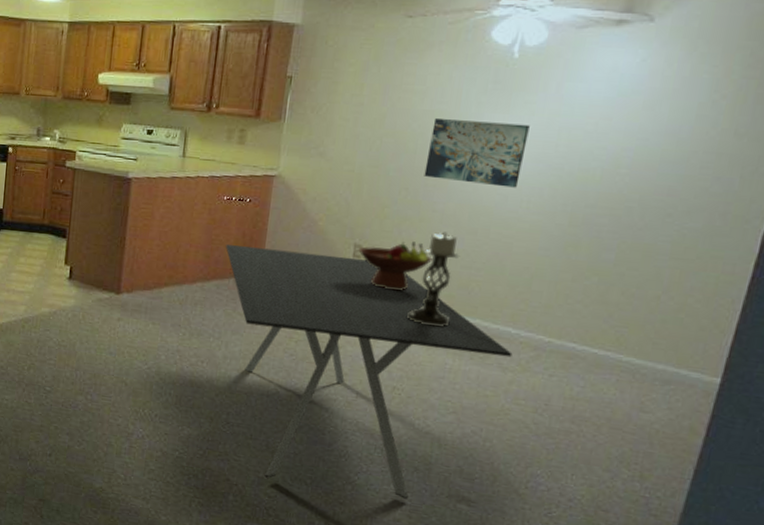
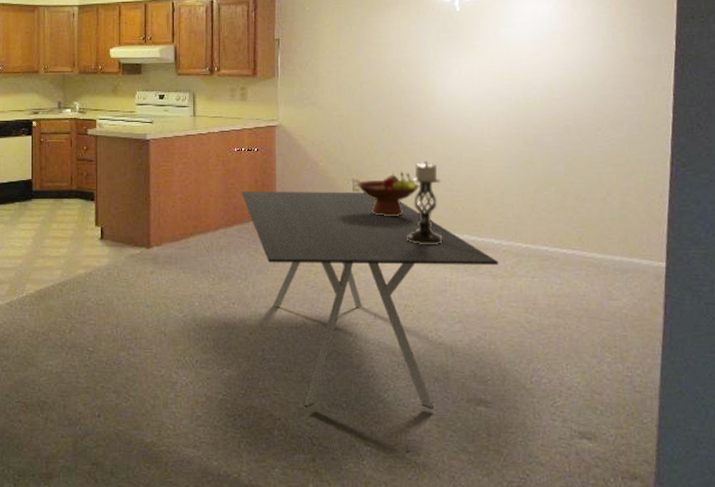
wall art: present [424,119,530,188] -> none [401,64,479,118]

